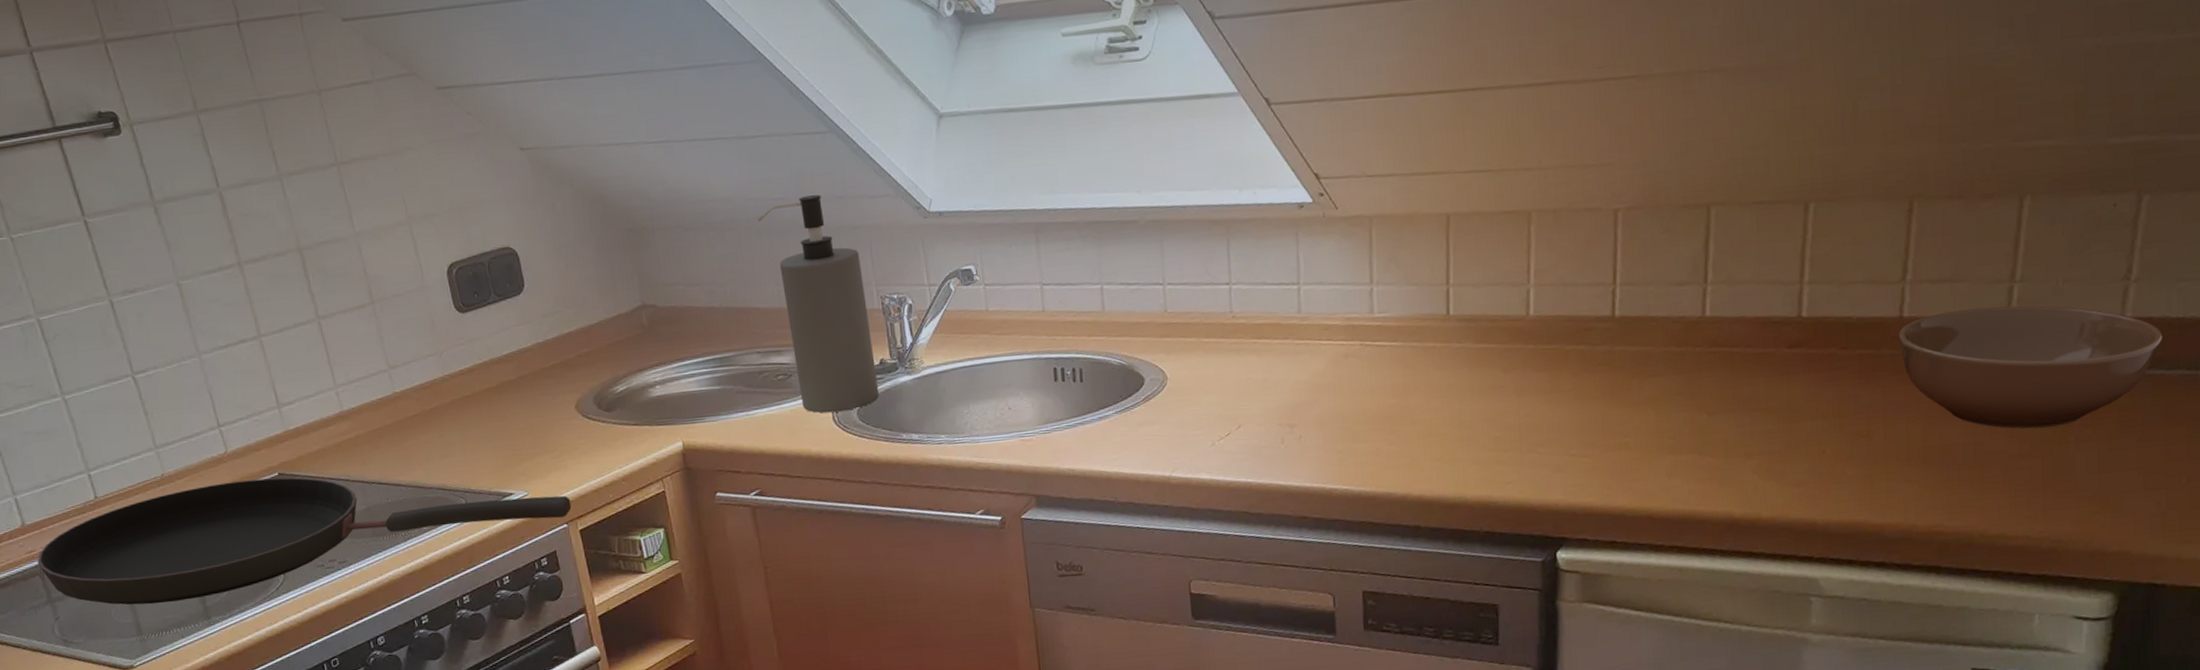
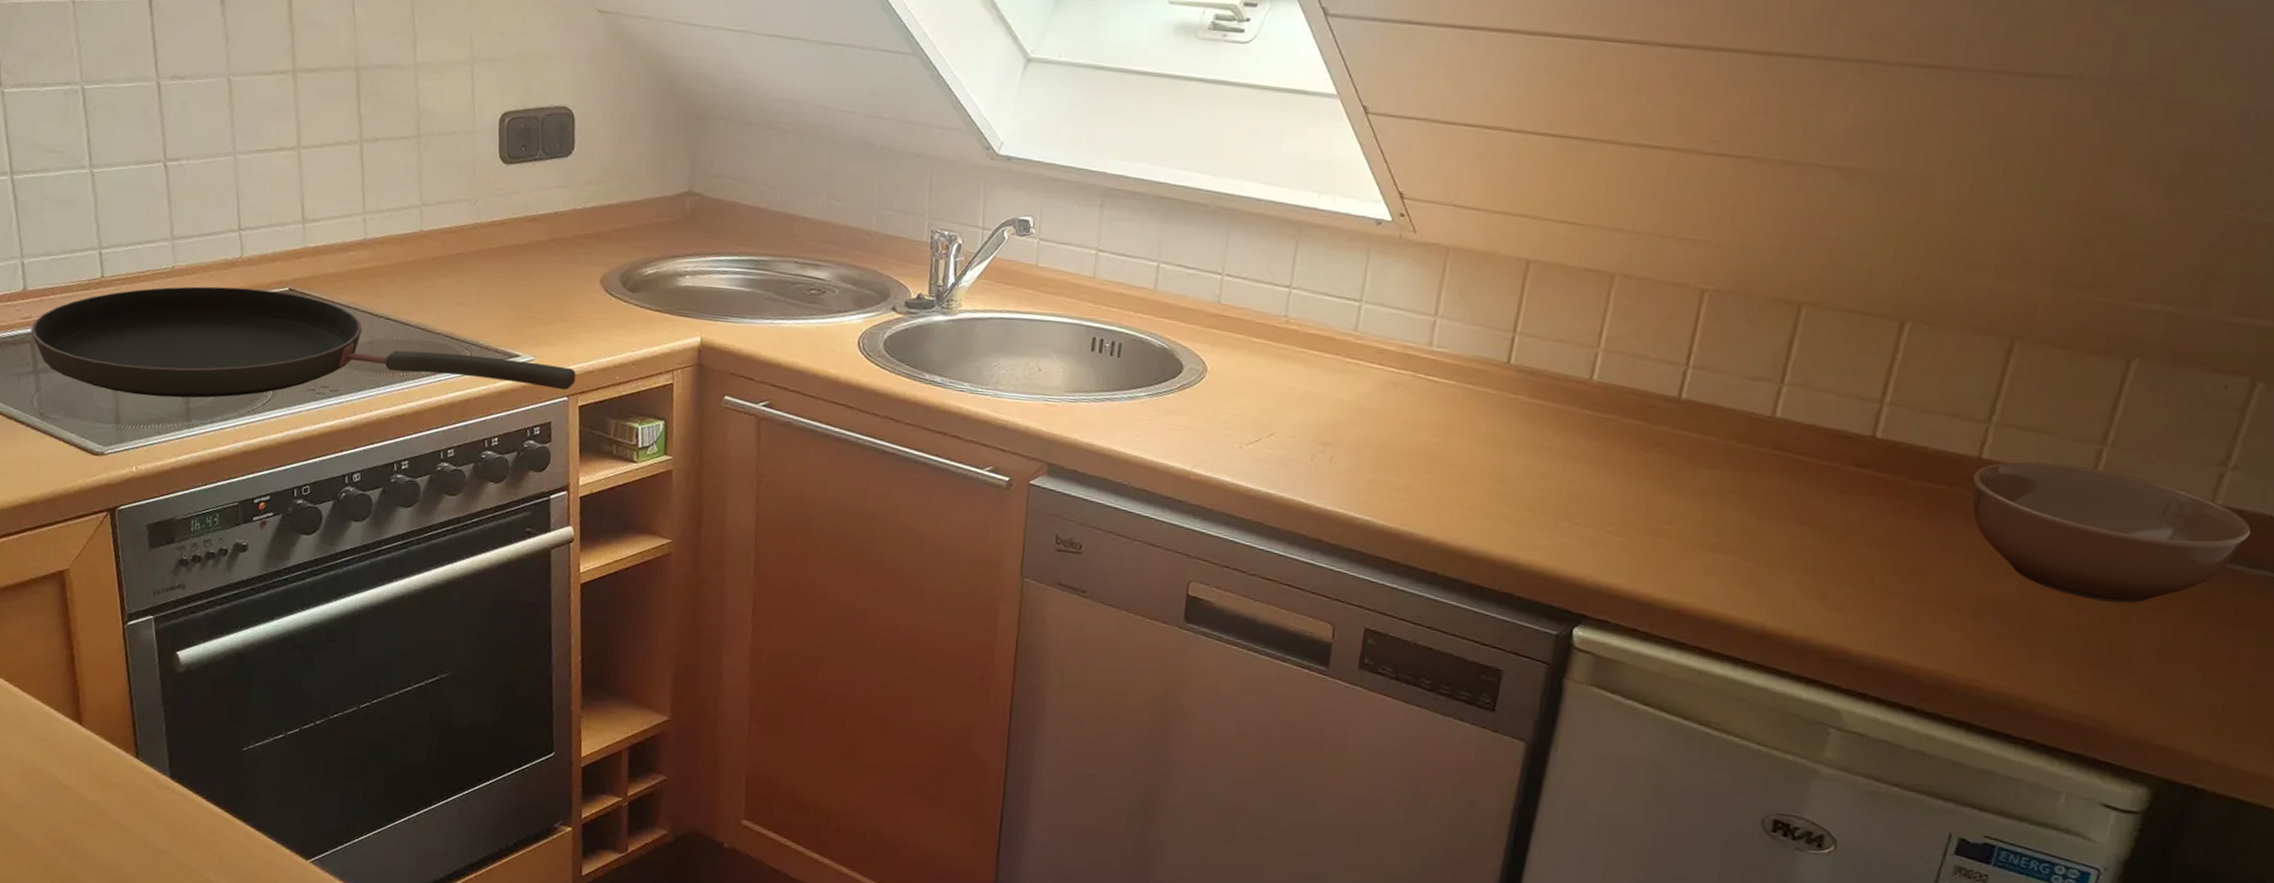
soap dispenser: present [757,195,880,413] -> none [822,114,919,340]

